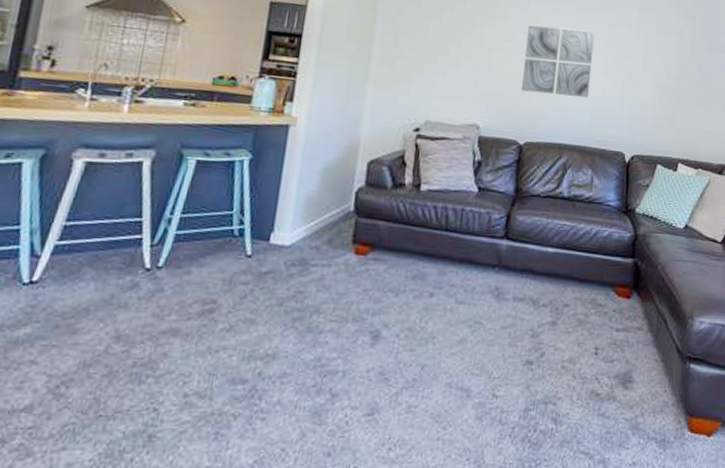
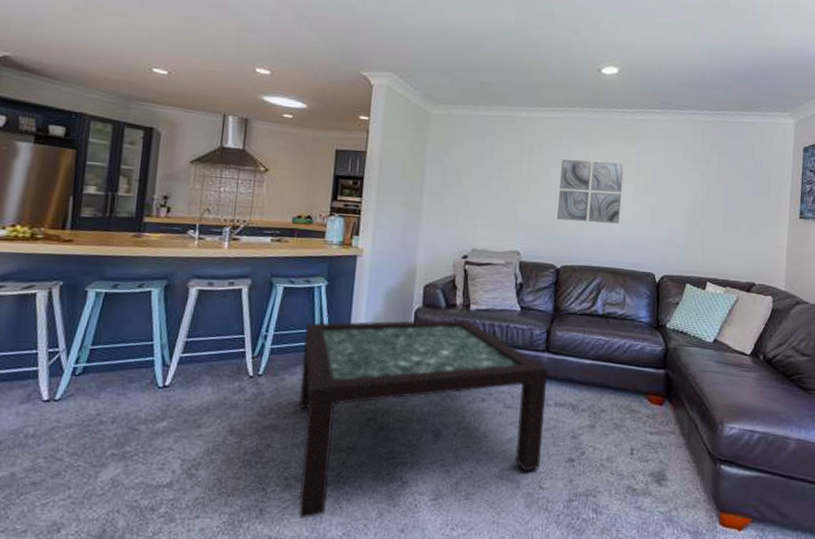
coffee table: none [199,201,506,445] -> present [298,319,547,518]

